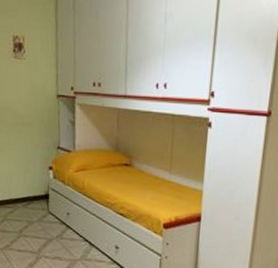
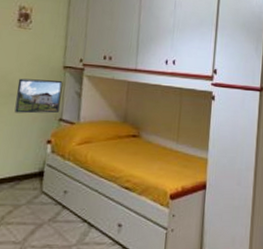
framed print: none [19,108,58,142] -> present [14,78,63,114]

